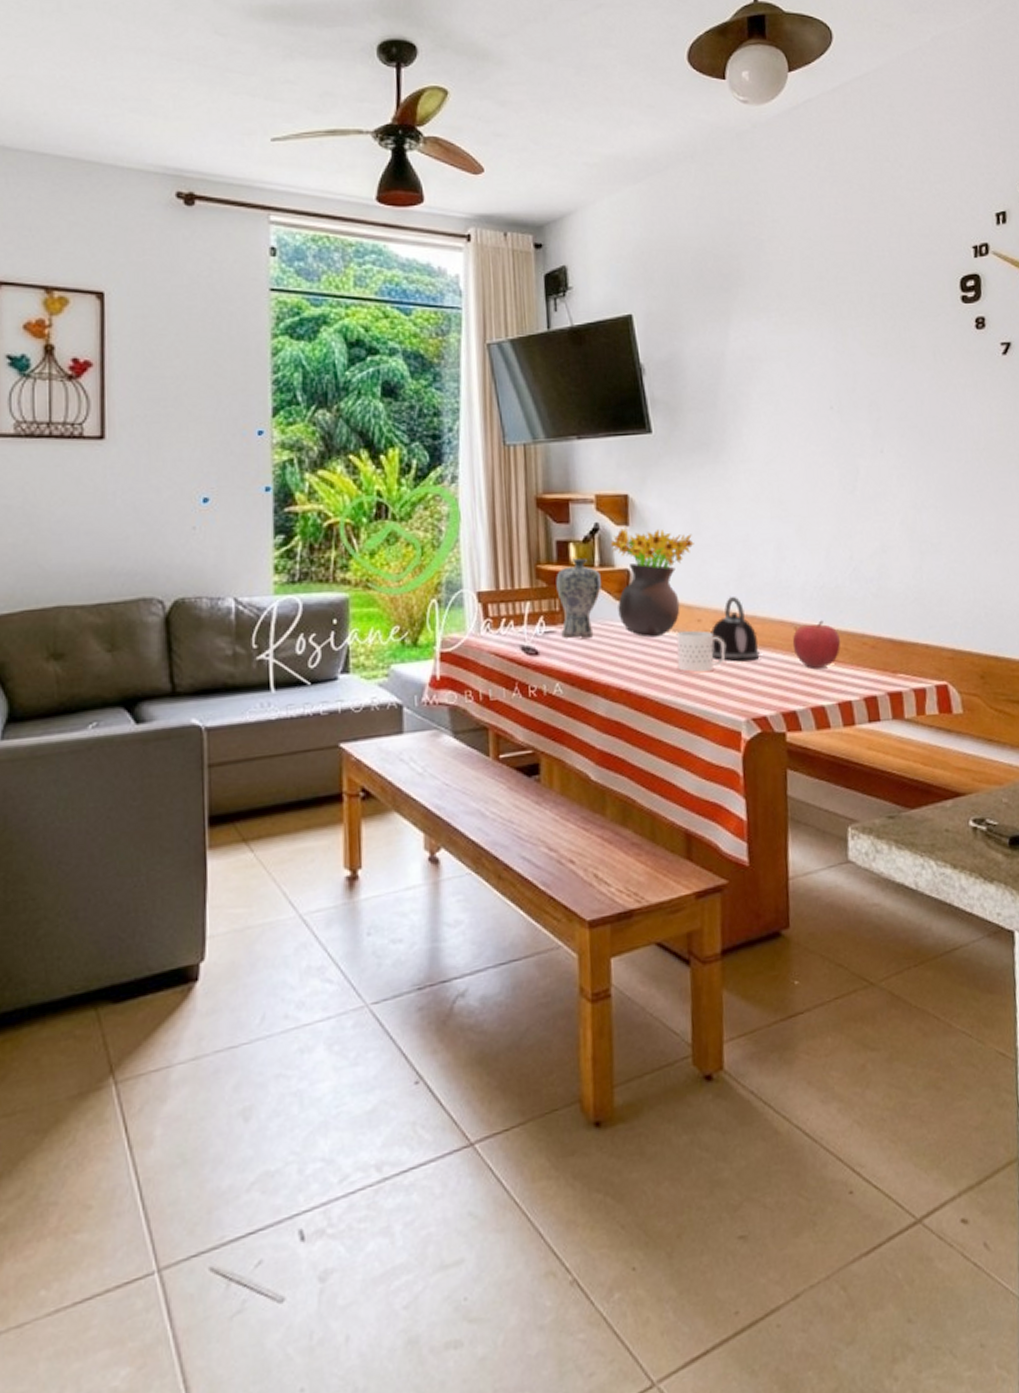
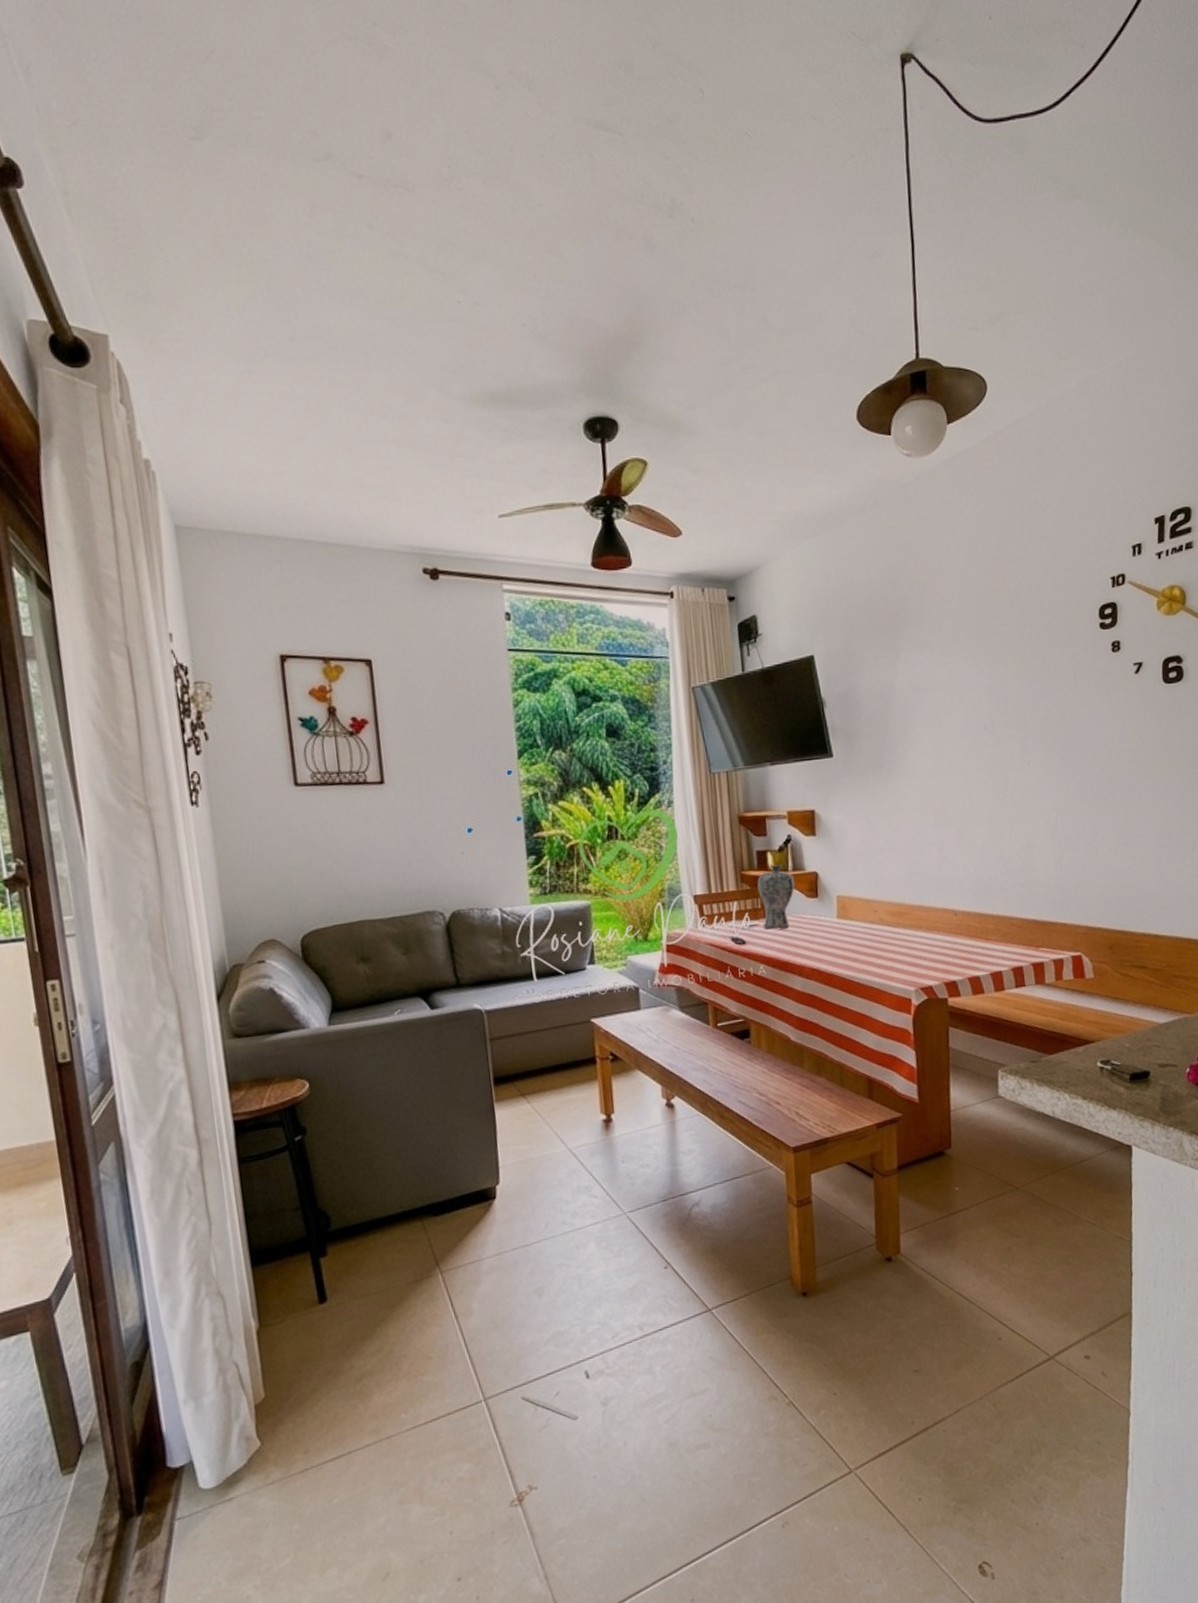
flower arrangement: present [610,525,694,638] -> none [801,836,870,927]
mug: present [676,630,726,673] -> none [857,919,898,954]
kettle: present [710,596,760,663] -> none [885,890,926,944]
fruit: present [792,620,841,668] -> none [952,906,993,946]

